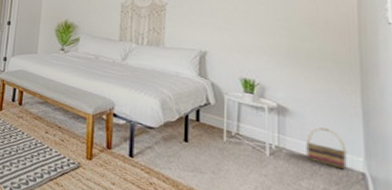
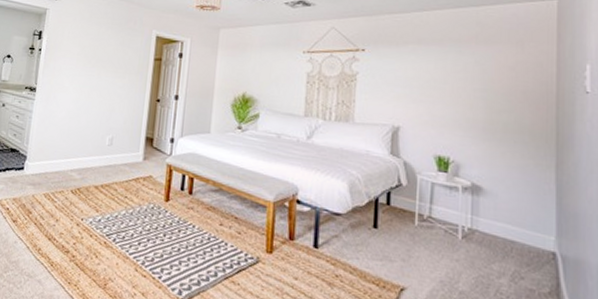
basket: present [306,127,347,170] -> none [499,206,539,250]

